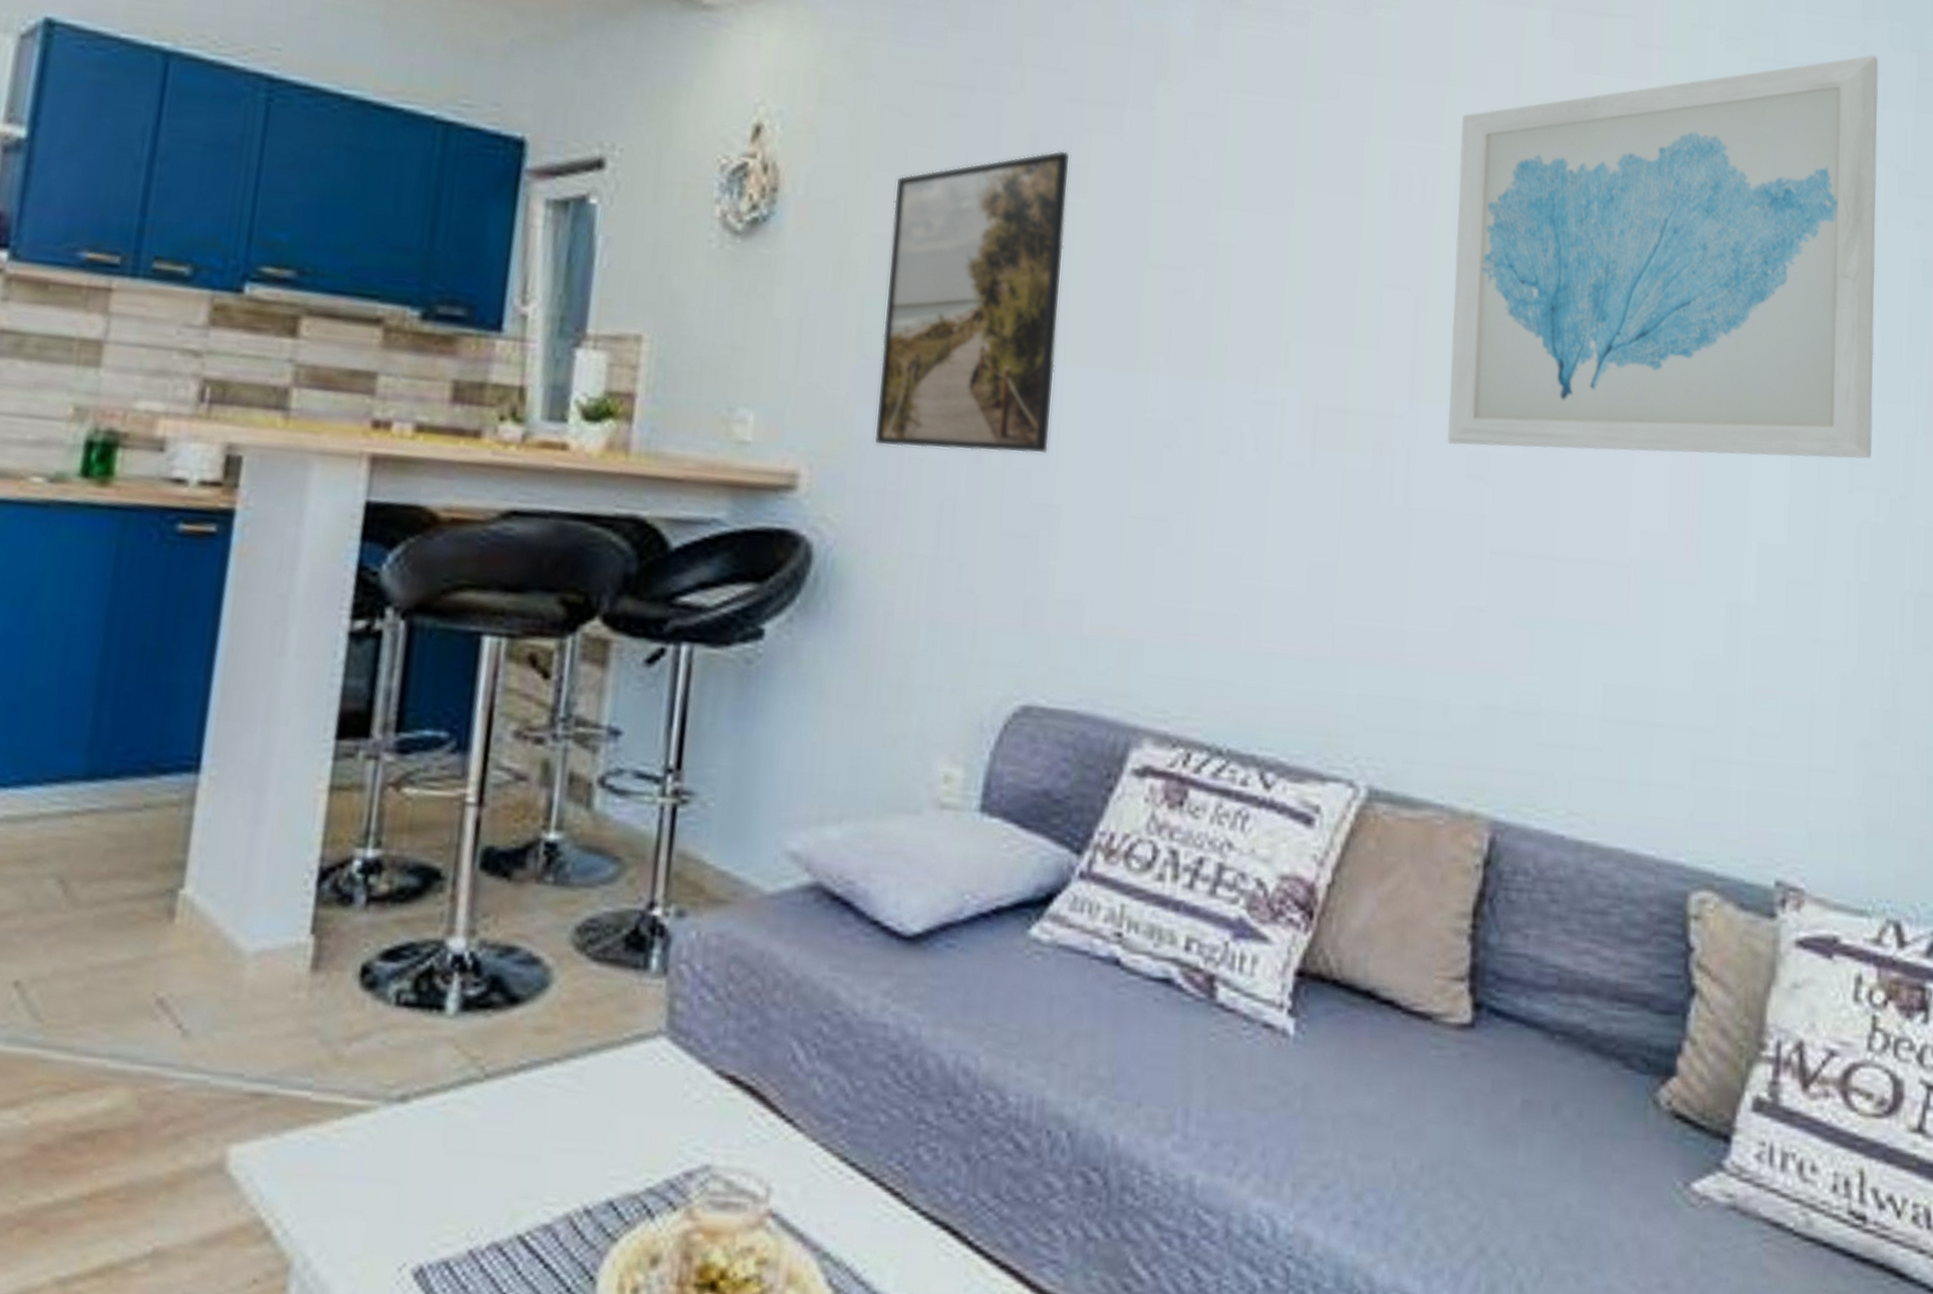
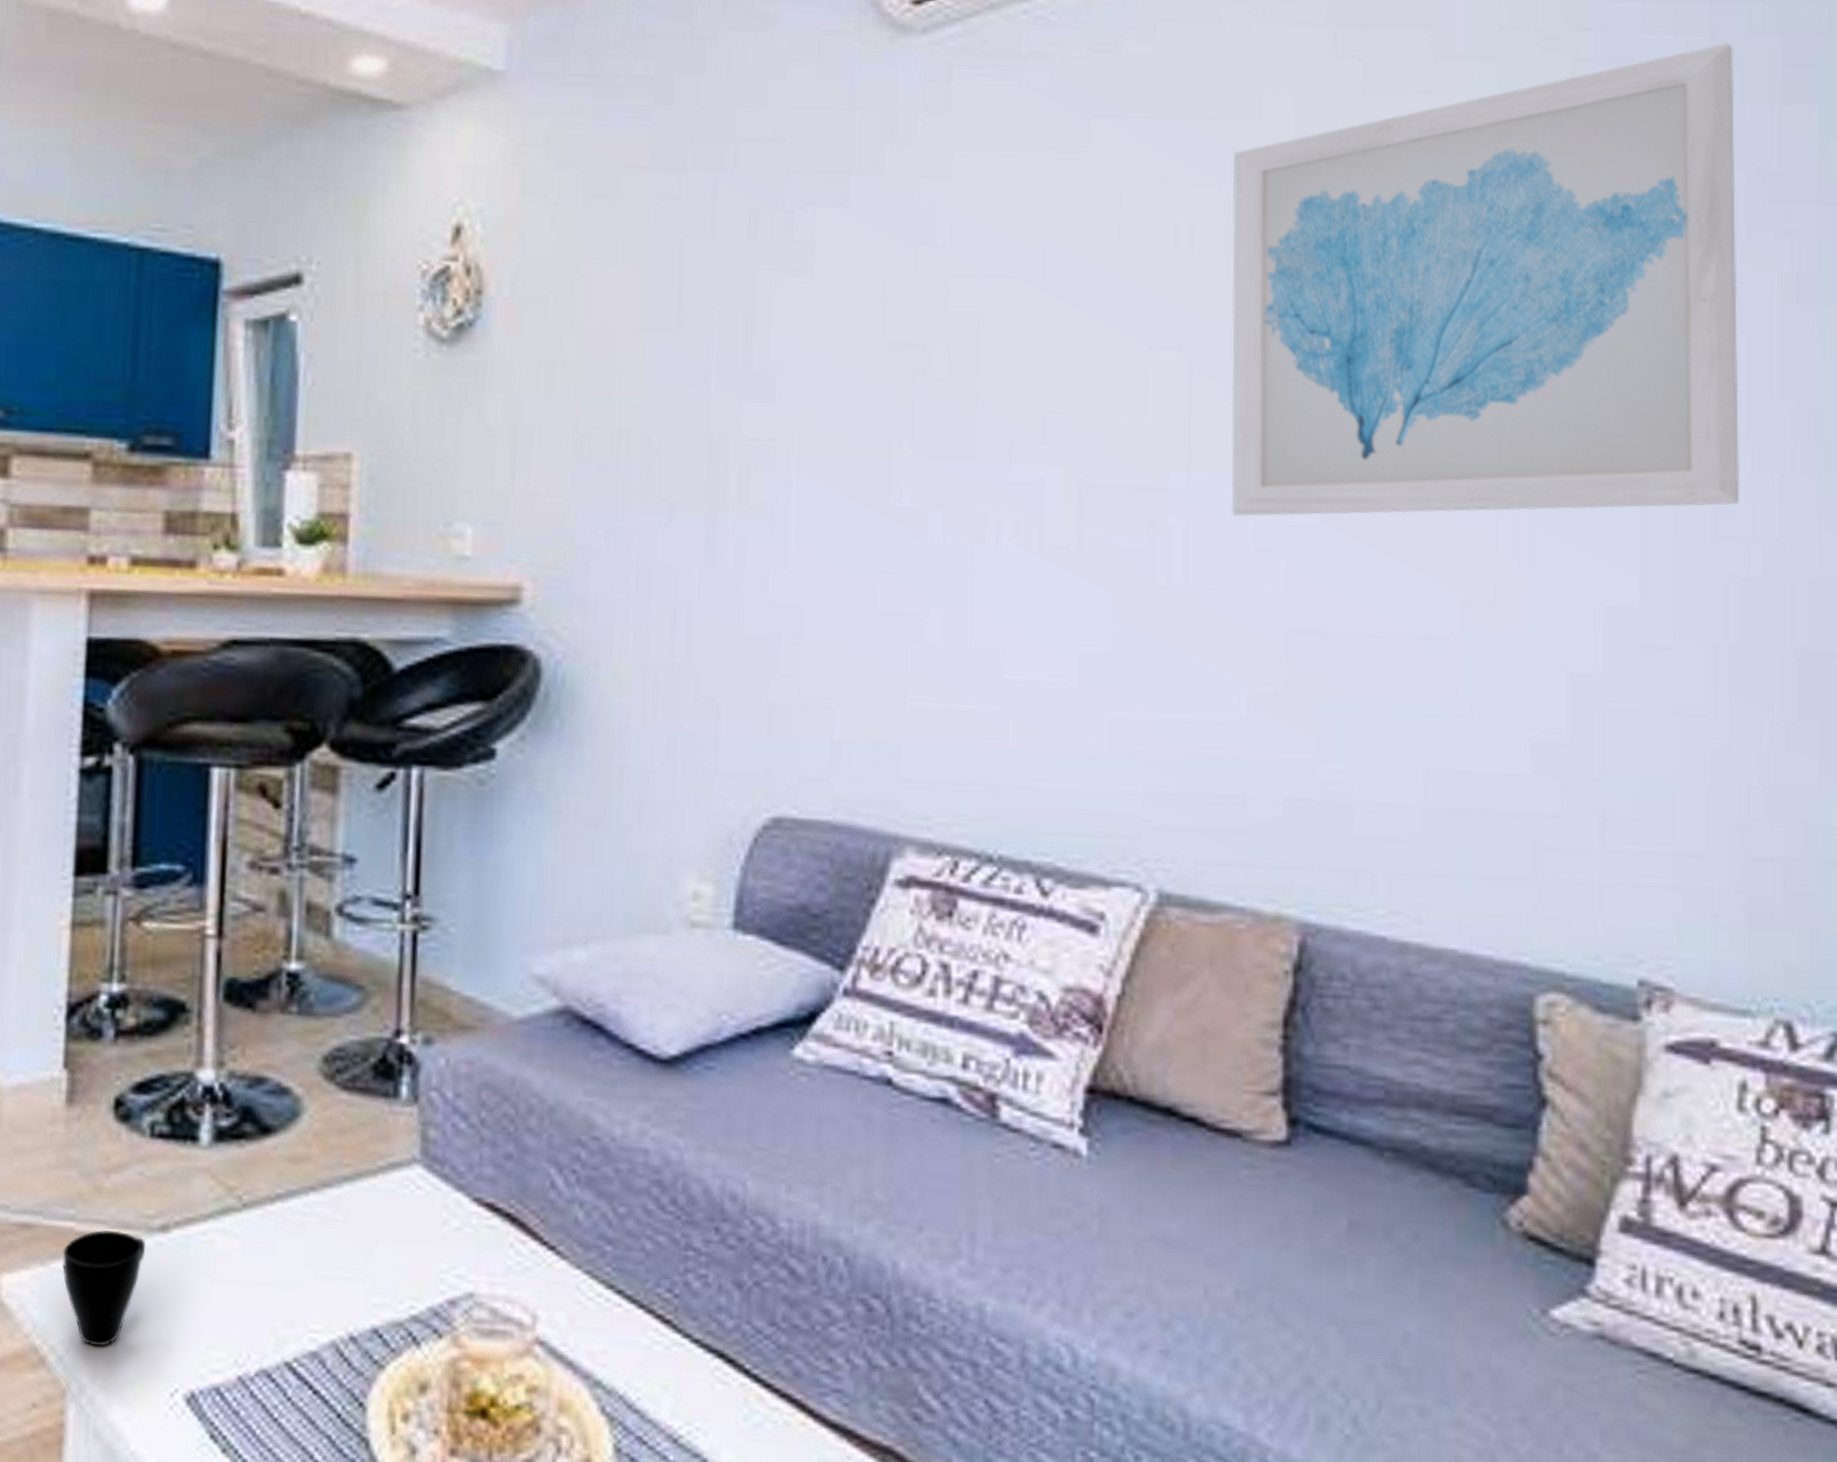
cup: none [295,1100,383,1220] -> present [62,1230,145,1347]
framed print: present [874,150,1070,454] -> none [598,227,793,553]

